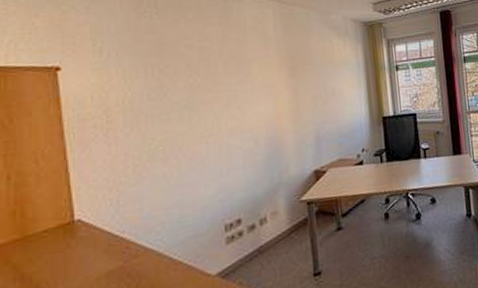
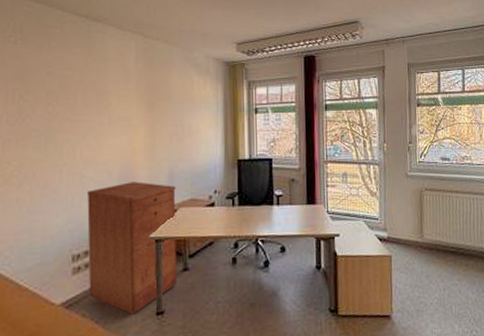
filing cabinet: none [236,146,331,278] -> present [87,181,176,315]

